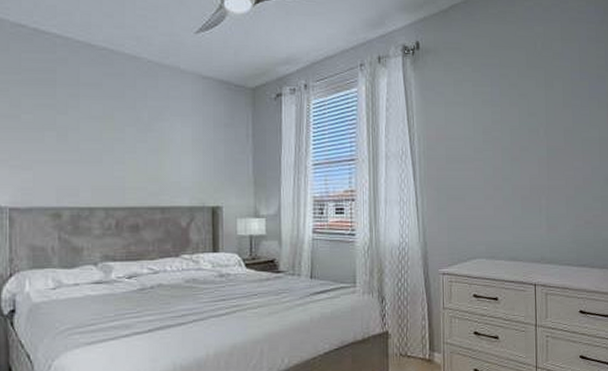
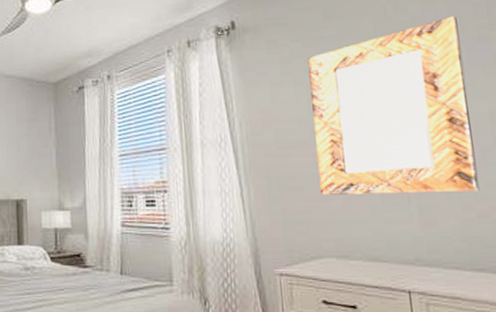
home mirror: none [475,55,588,205] -> present [307,16,480,195]

